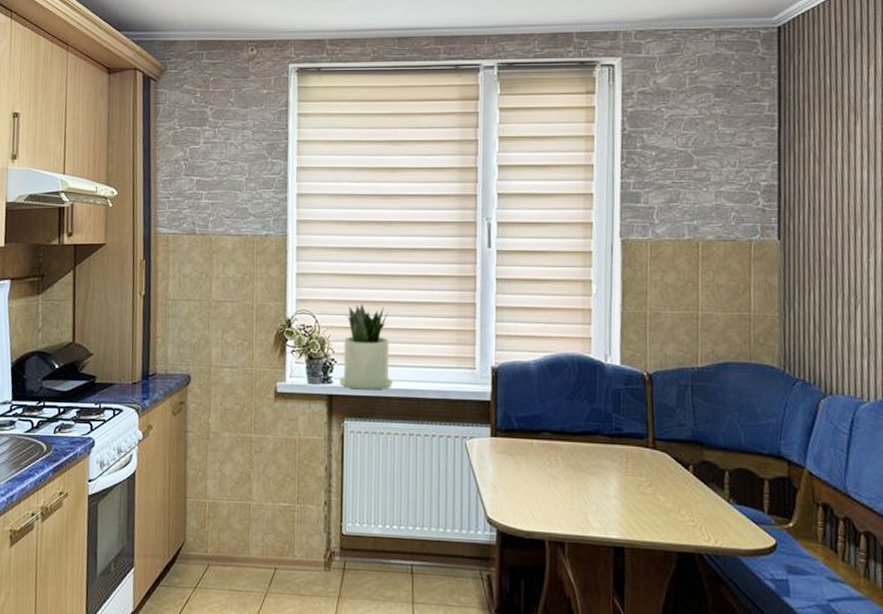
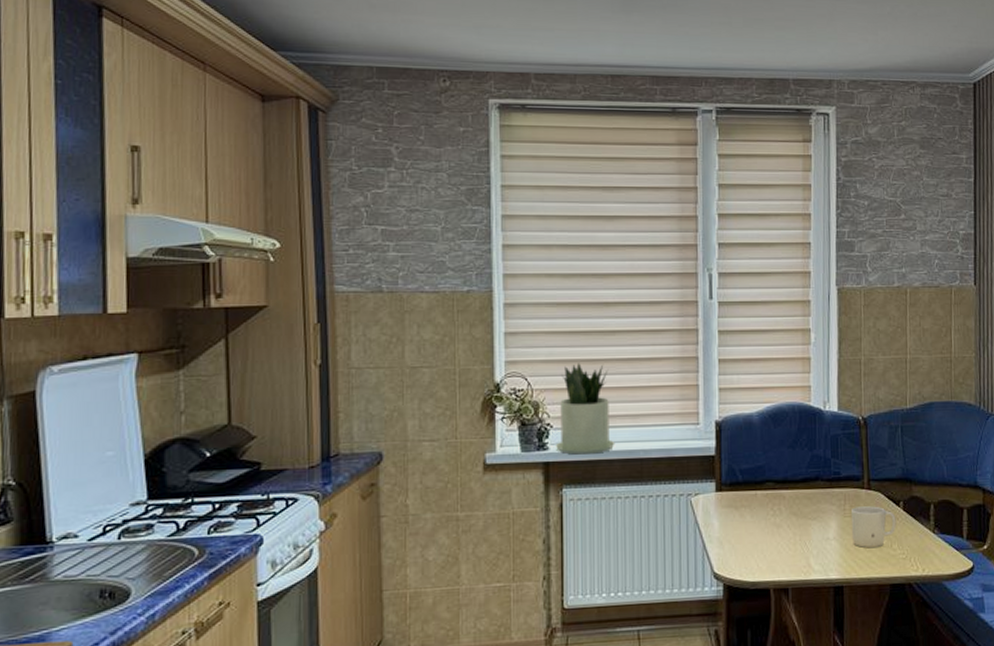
mug: none [633,466,685,510] -> present [850,506,897,548]

